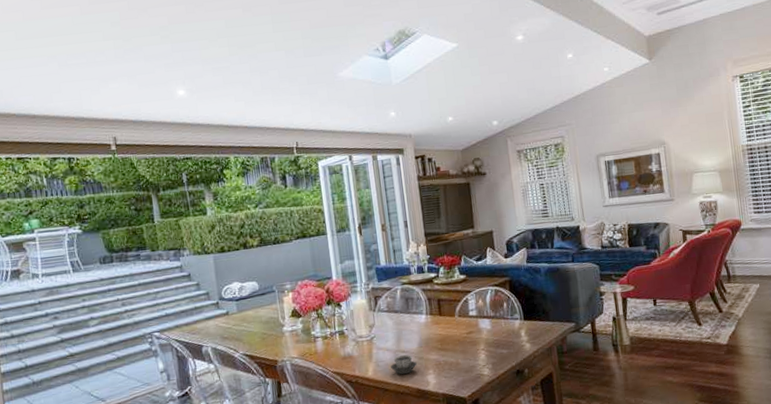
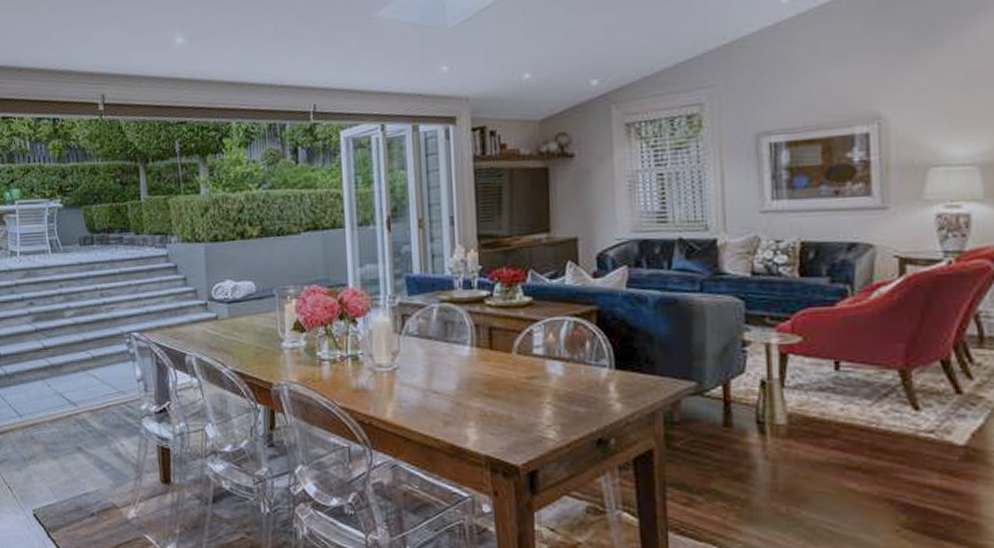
cup: present [390,354,417,375] -> none [415,396,453,423]

